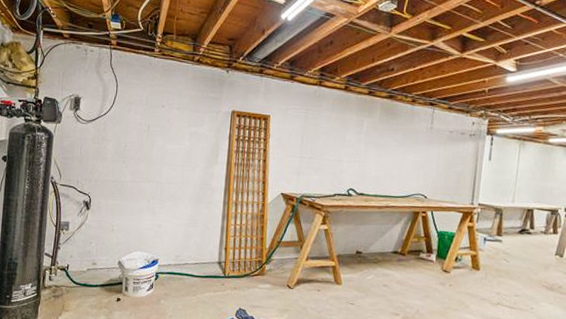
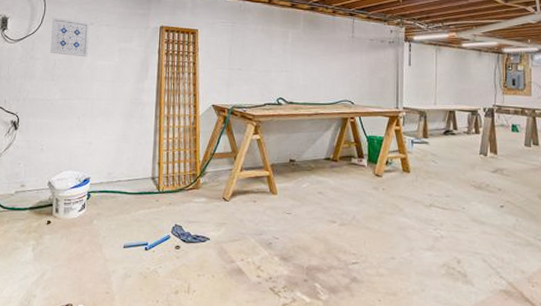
wall art: none [122,98,161,141] -> present [51,17,90,58]

